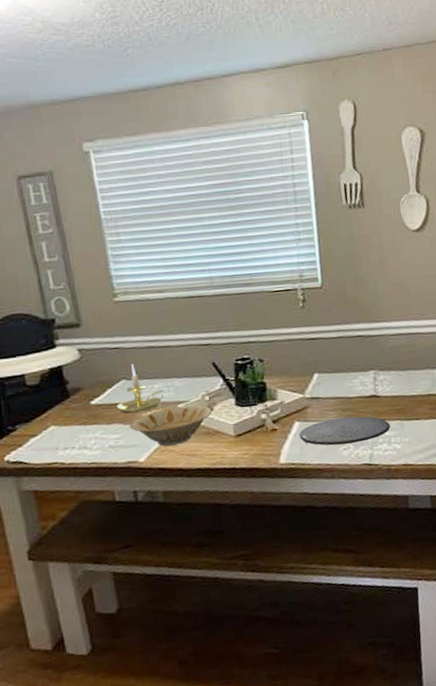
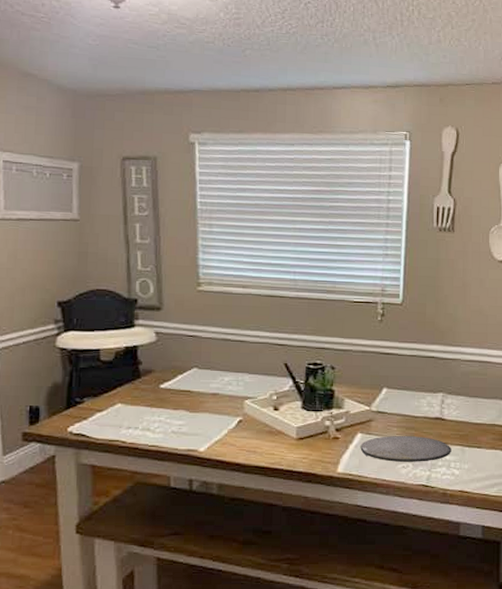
candle holder: present [117,364,166,413] -> none [185,354,235,402]
bowl: present [129,405,213,447] -> none [194,401,278,440]

